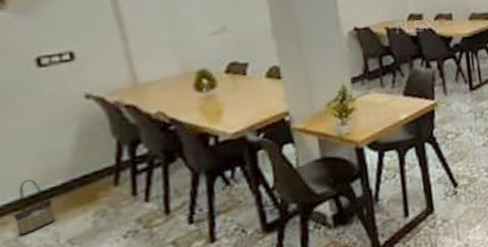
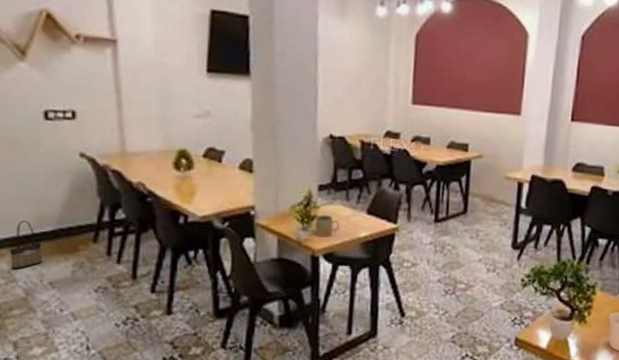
mug: none [353,105,379,128] -> present [314,215,340,237]

